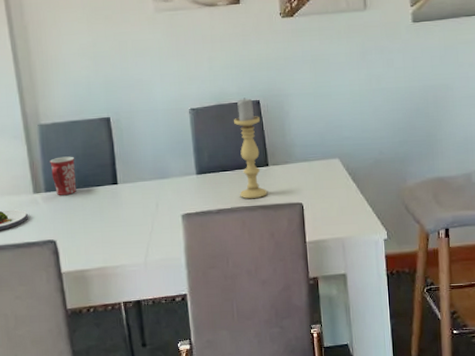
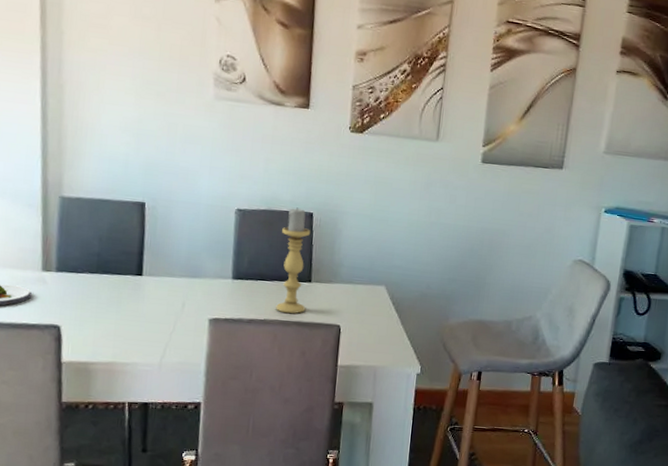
mug: present [50,156,76,195] -> none [67,236,97,279]

